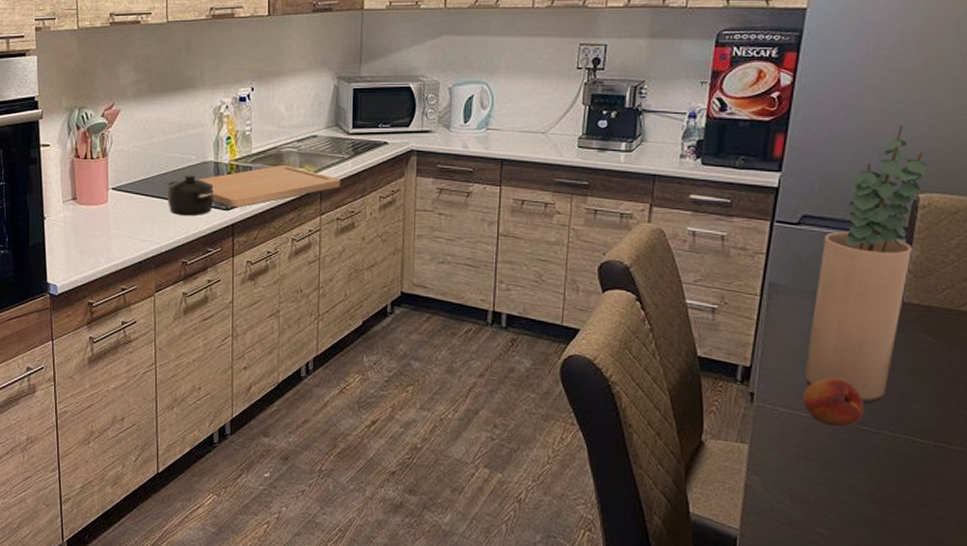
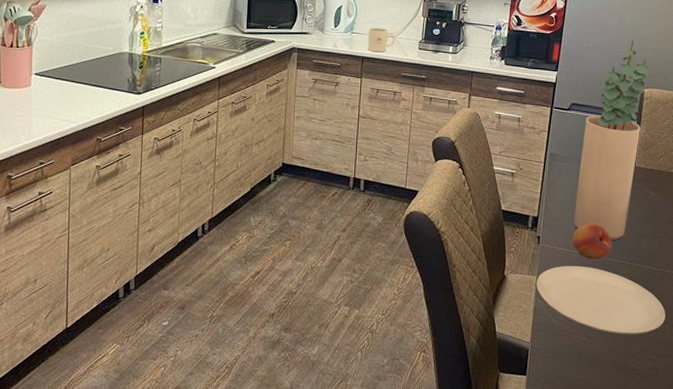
saucepan: present [167,174,214,215] -> none [85,62,128,98]
cutting board: present [198,166,341,208] -> none [114,57,236,93]
mug: none [509,122,546,153] -> present [368,28,396,53]
plate: none [748,432,949,531] -> present [536,265,666,335]

